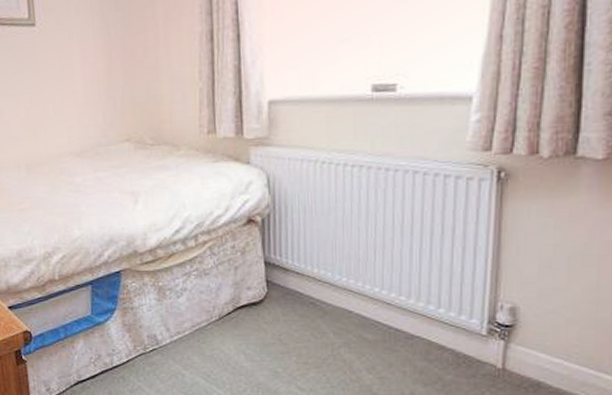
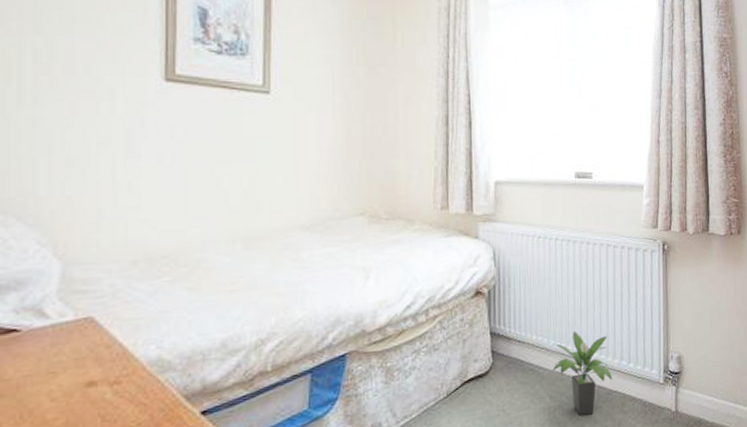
potted plant: none [337,268,414,357] -> present [552,331,612,416]

